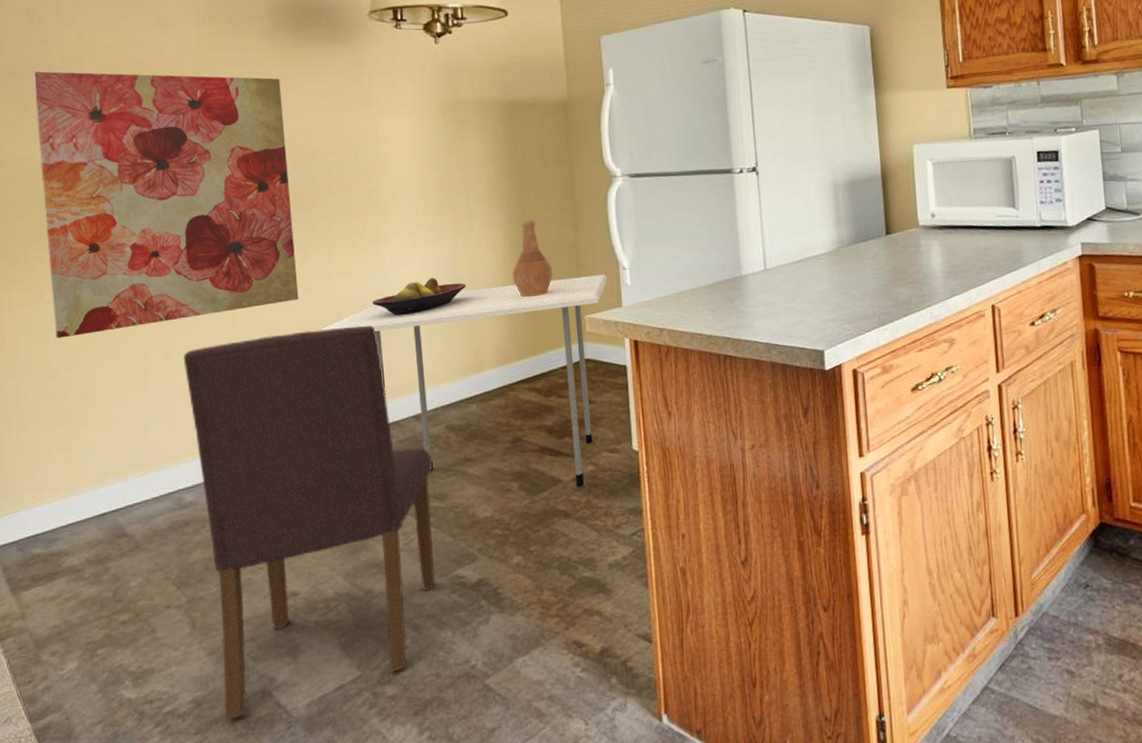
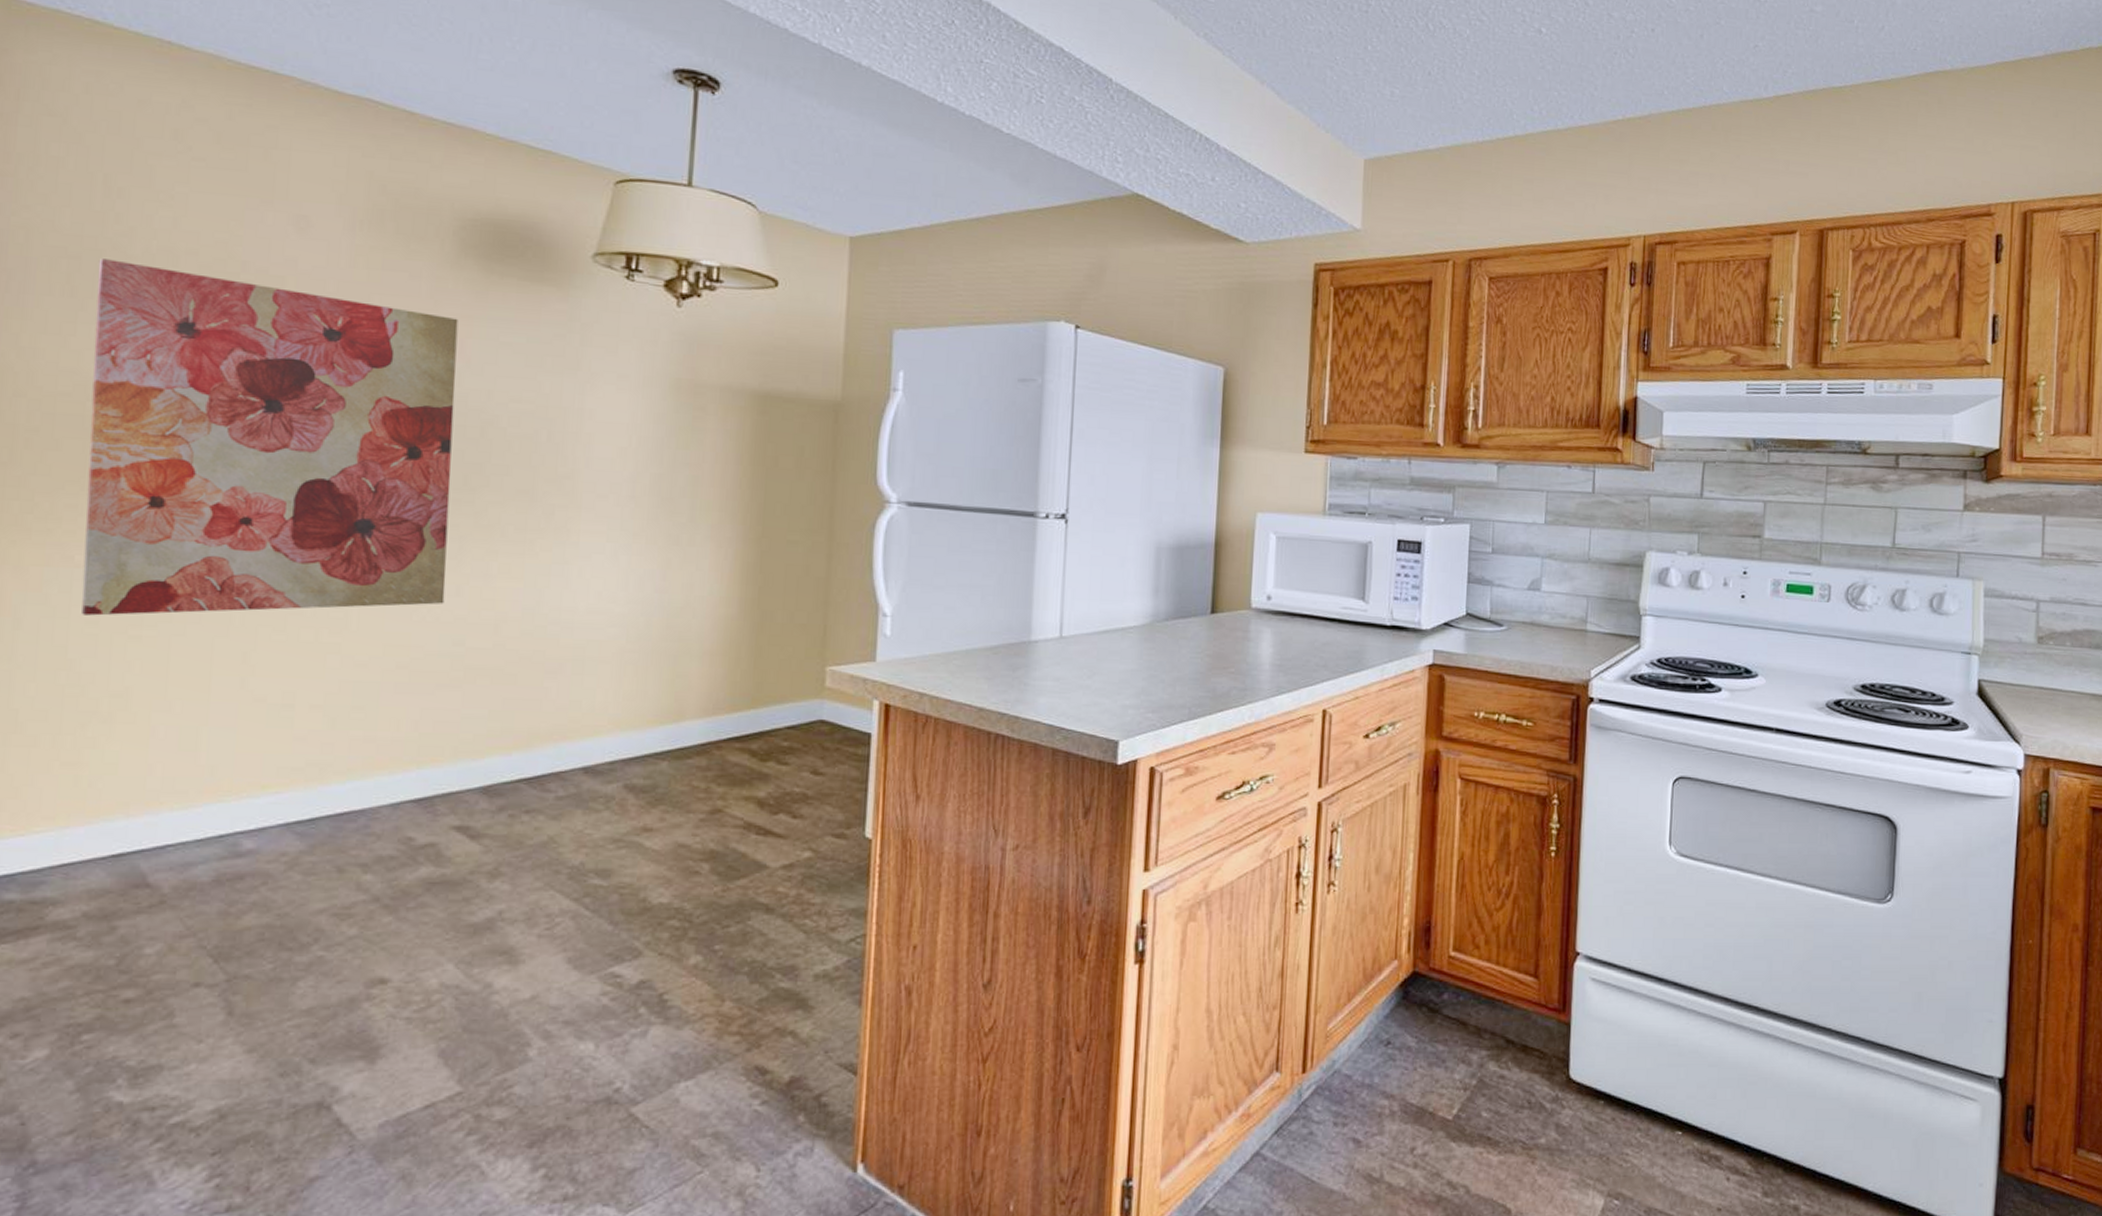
dining chair: present [184,325,435,721] -> none [258,645,598,1139]
dining table: present [322,274,607,488] -> none [470,617,861,877]
fruit bowl: present [372,277,467,316] -> none [545,597,677,640]
vase: present [513,219,553,298] -> none [739,540,792,637]

